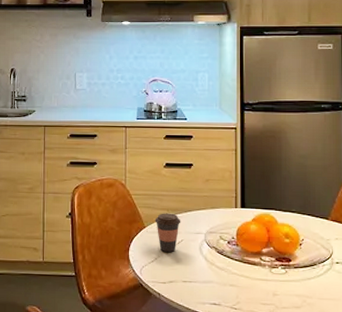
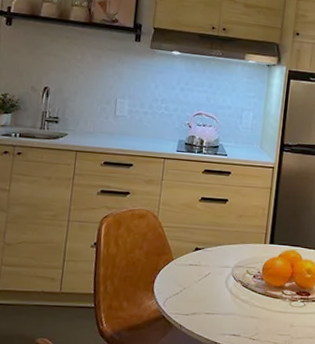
coffee cup: present [155,213,181,252] -> none [184,246,211,285]

